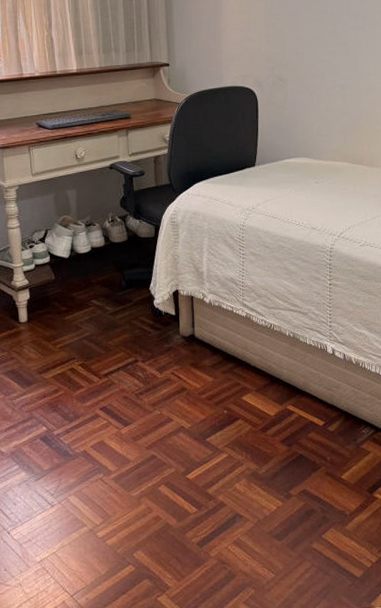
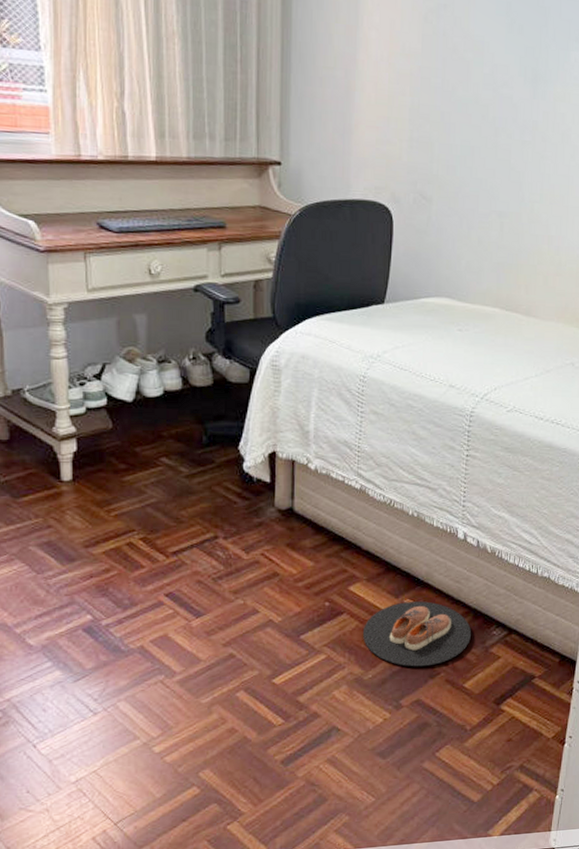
slippers: none [255,407,344,462] -> present [362,601,471,667]

